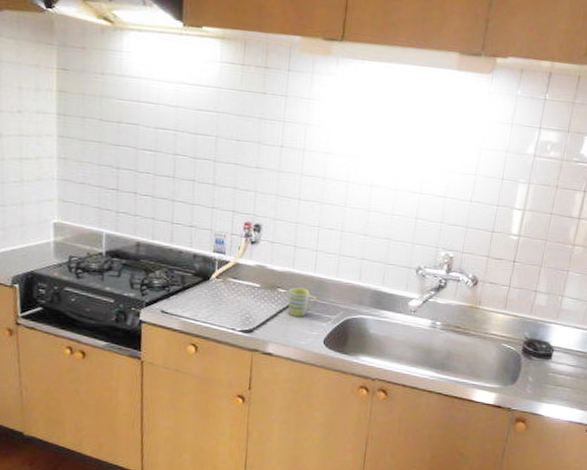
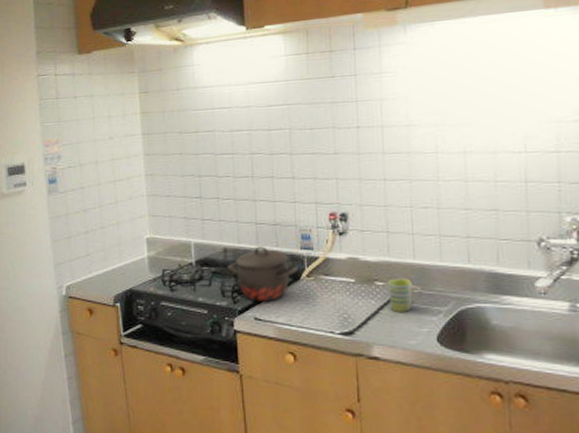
cooking pot: none [139,245,209,297] -> present [228,246,298,302]

